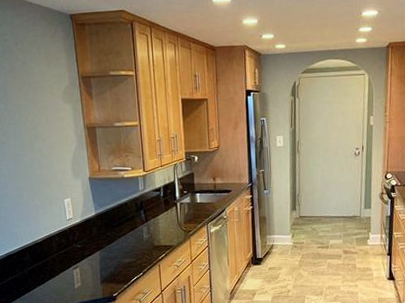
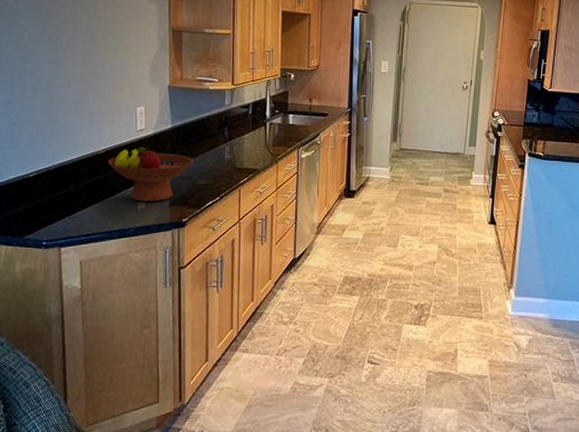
fruit bowl: none [45,233,118,281] -> present [108,146,194,202]

